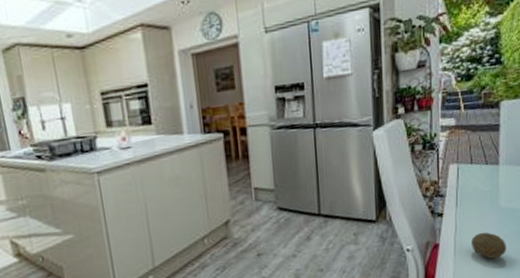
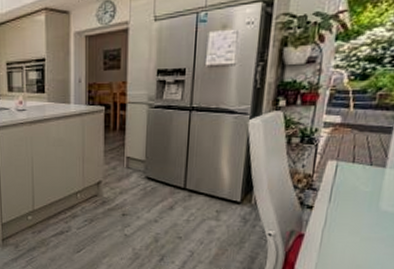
fruit: present [471,232,507,259] -> none [340,231,382,259]

